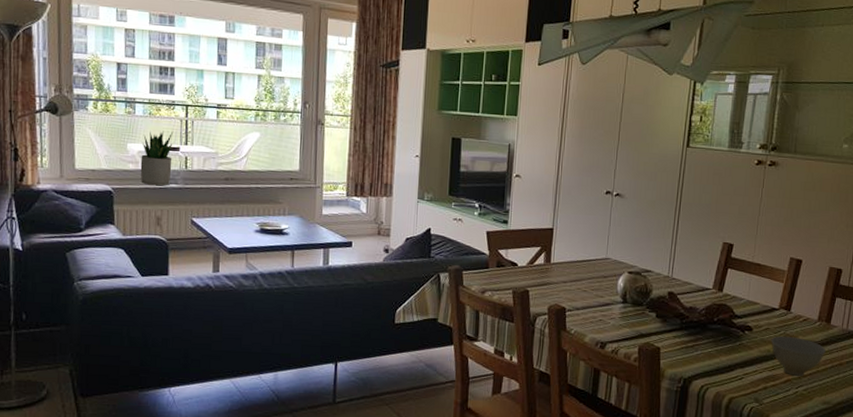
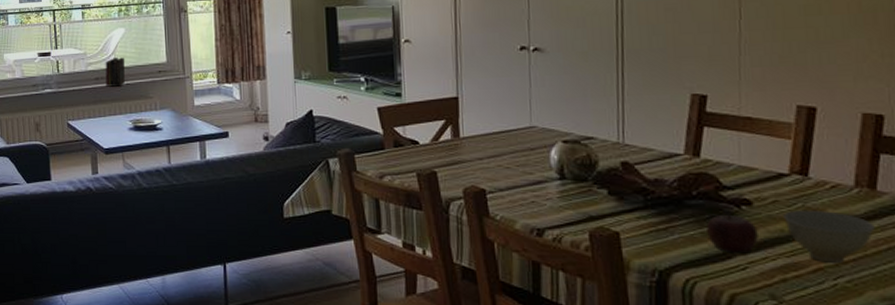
planter: present [140,130,173,186] -> none [16,37,46,93]
books: none [235,160,258,189] -> present [105,57,125,87]
fruit: none [720,333,753,367] -> present [706,209,758,252]

